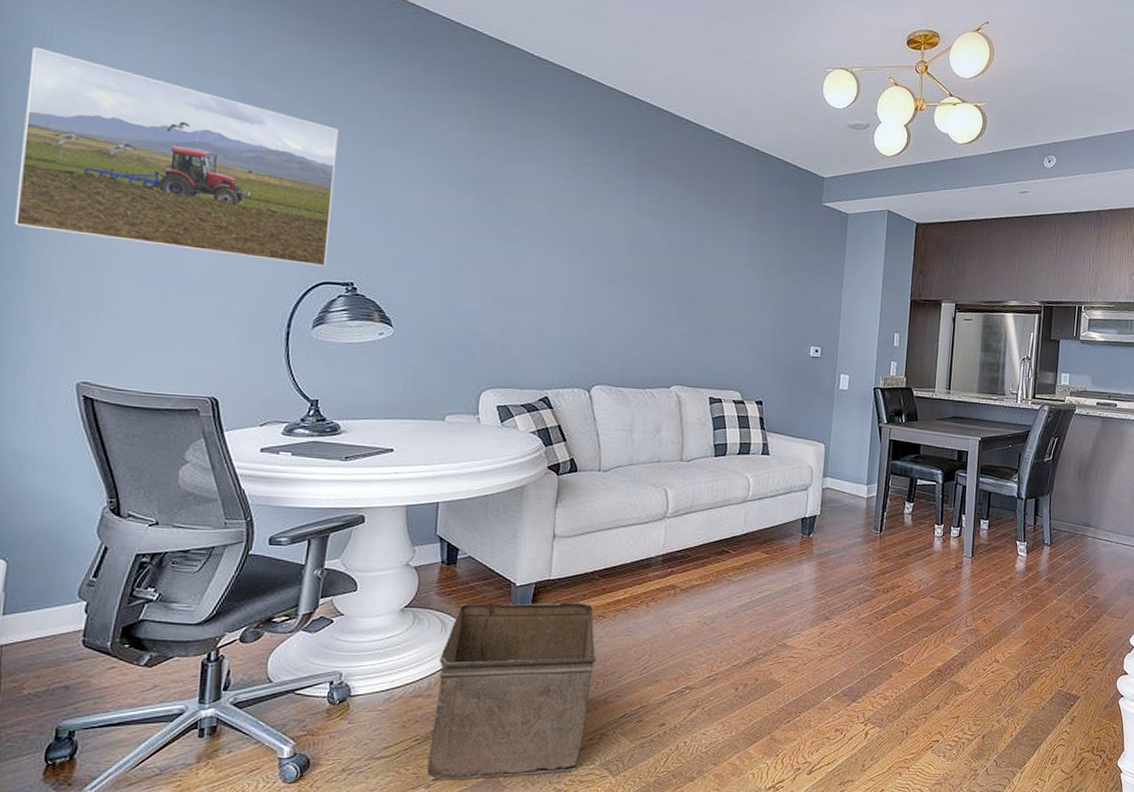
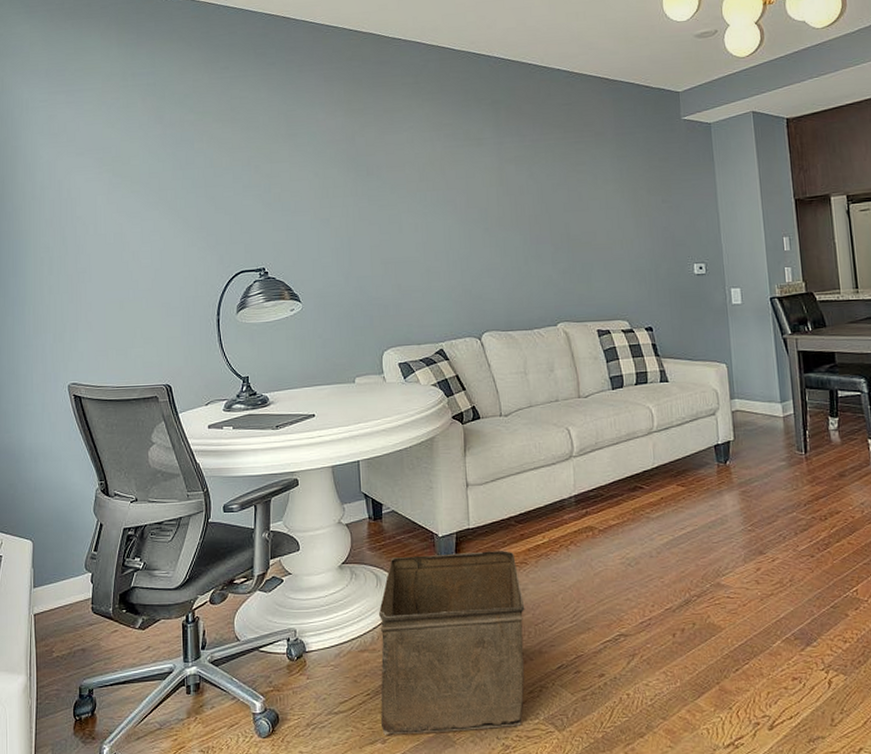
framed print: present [14,47,339,267] -> none [15,118,241,262]

